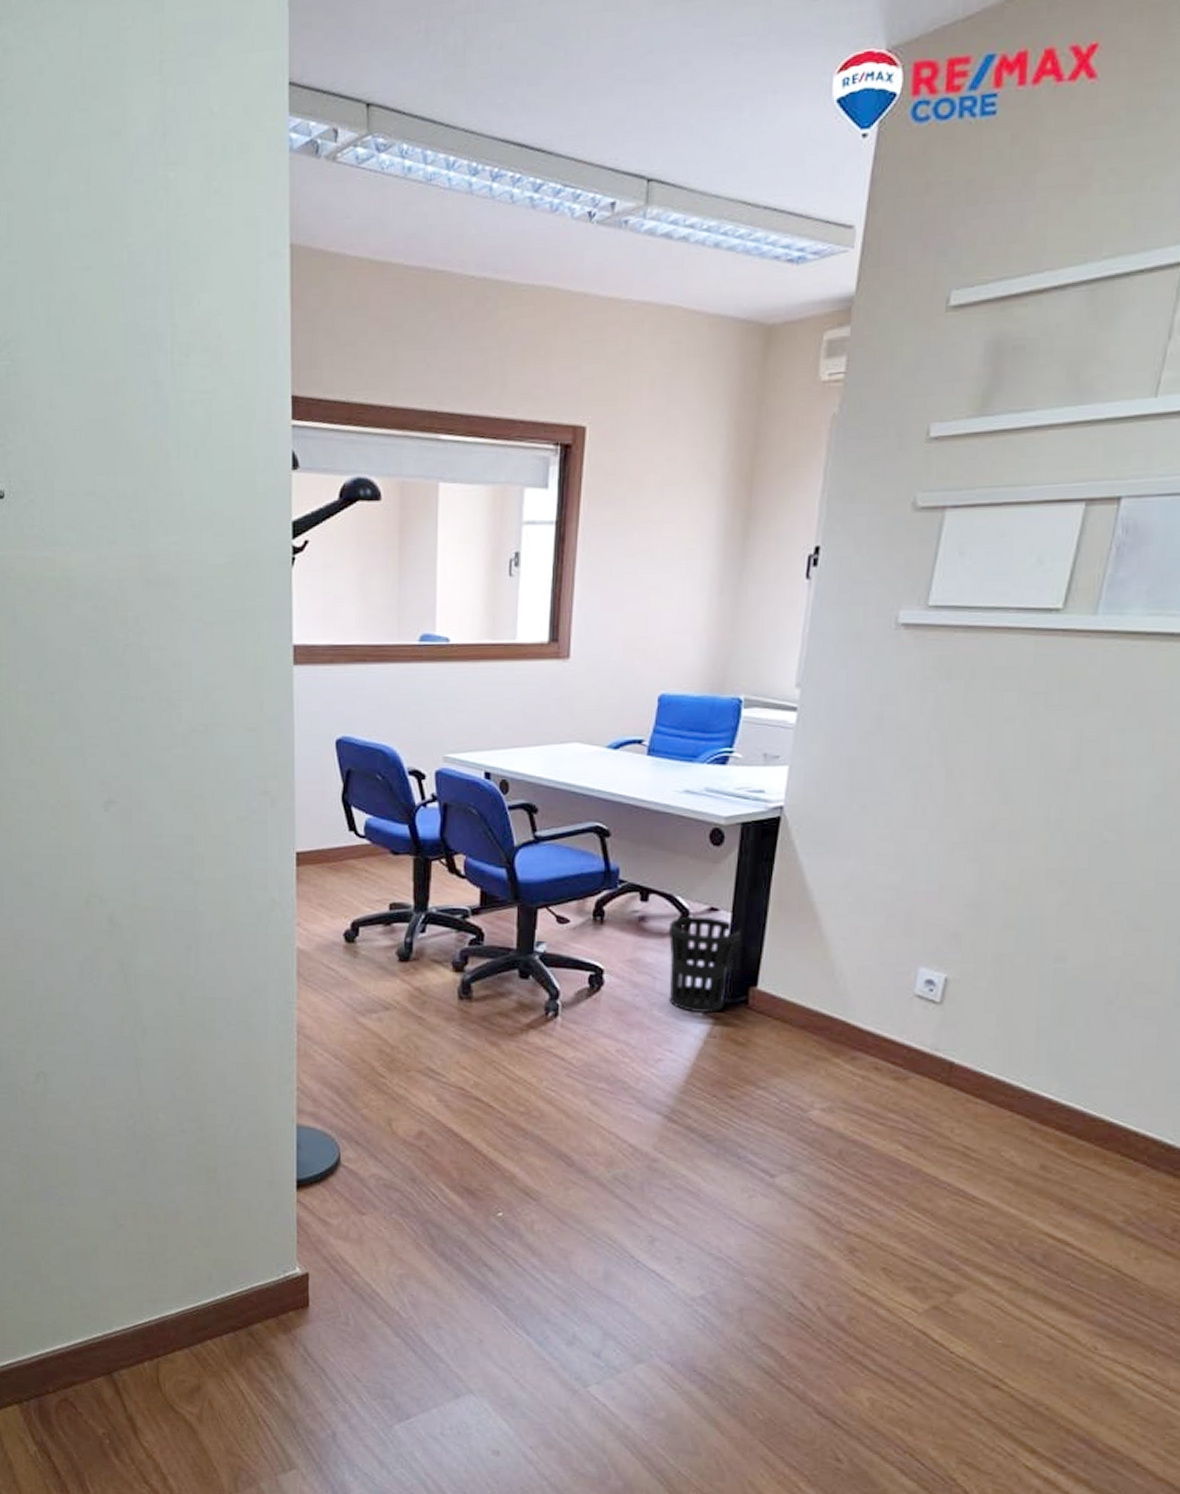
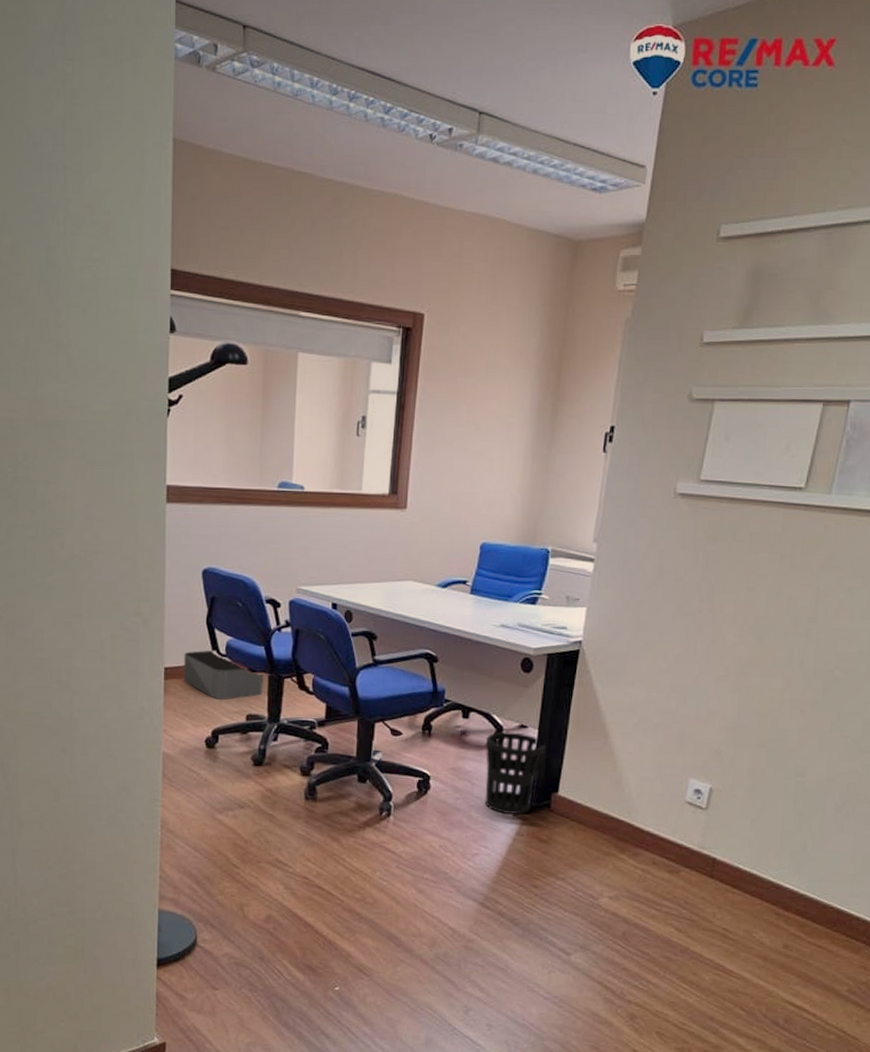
storage bin: none [317,830,408,887] -> present [183,650,264,700]

